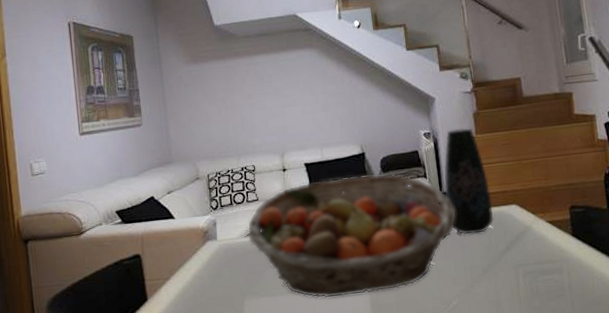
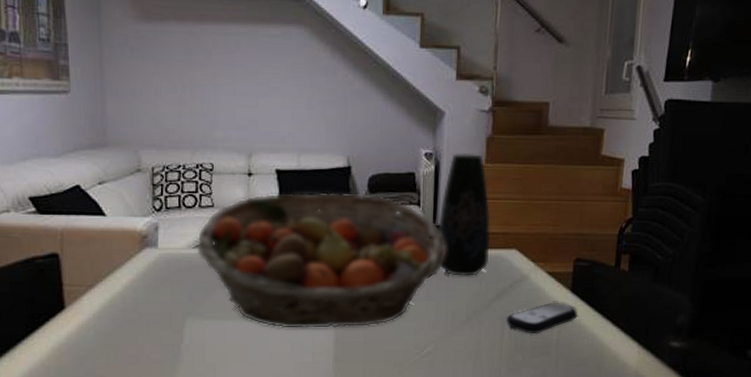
remote control: none [518,247,583,279] -> present [506,302,577,333]

